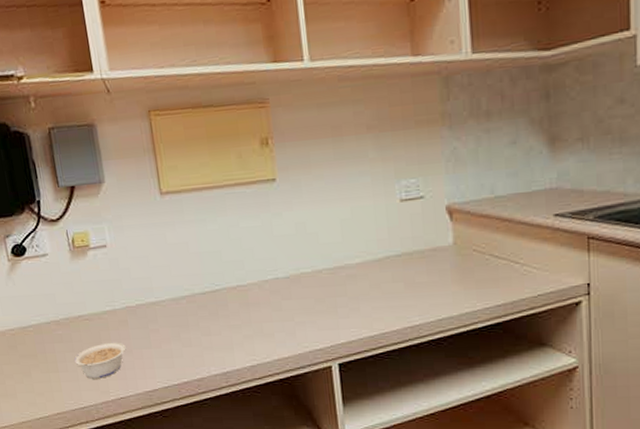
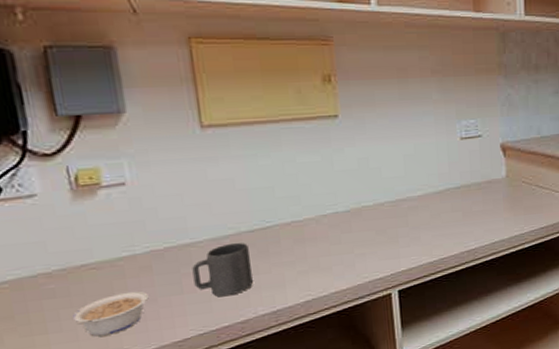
mug: none [157,303,206,354] -> present [192,242,253,297]

